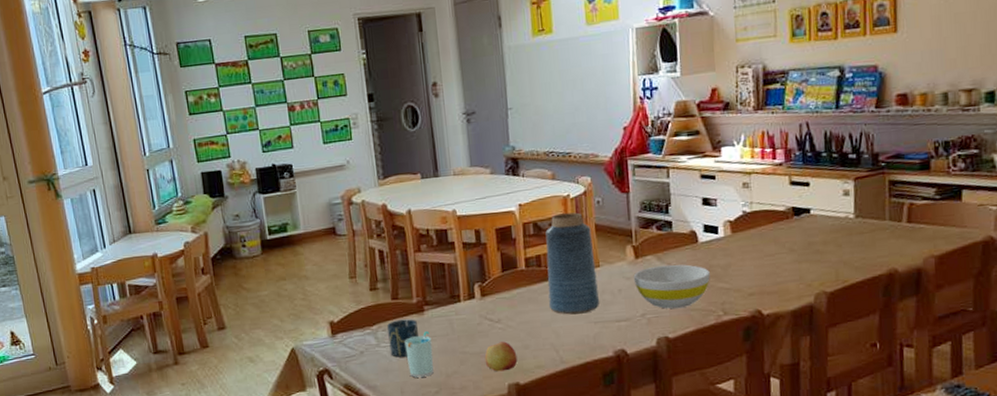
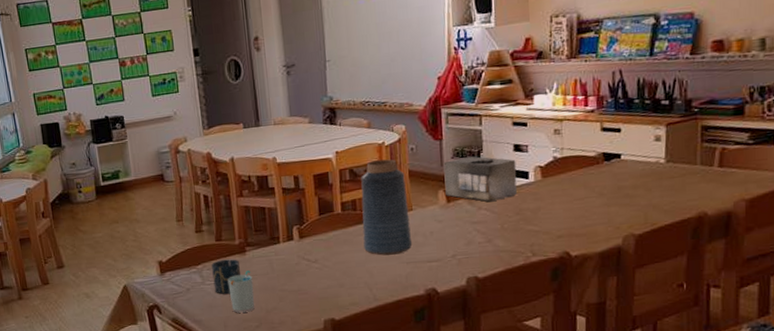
apple: present [484,341,518,372] -> none [302,280,333,308]
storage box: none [631,209,706,258] -> present [443,155,517,202]
bowl: present [633,264,710,309] -> none [445,208,520,250]

